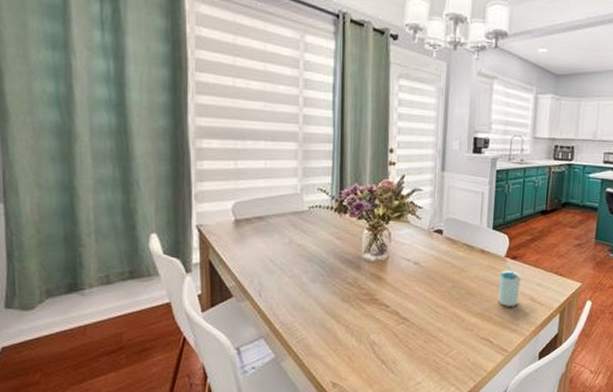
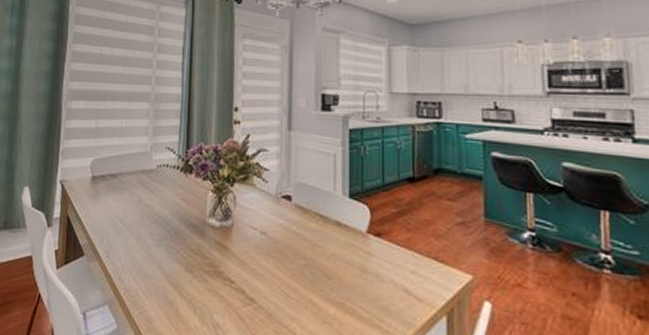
cup: present [498,266,521,307] -> none [360,245,389,300]

